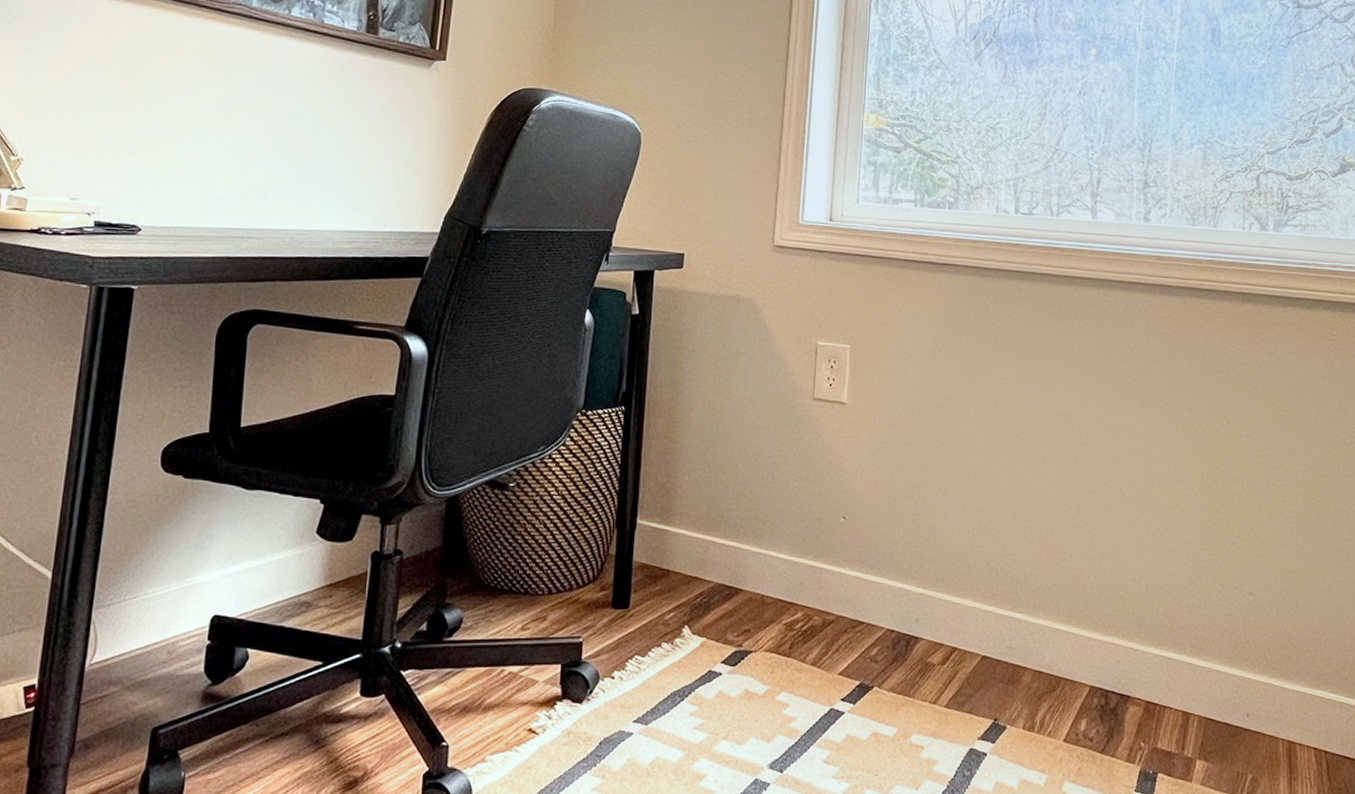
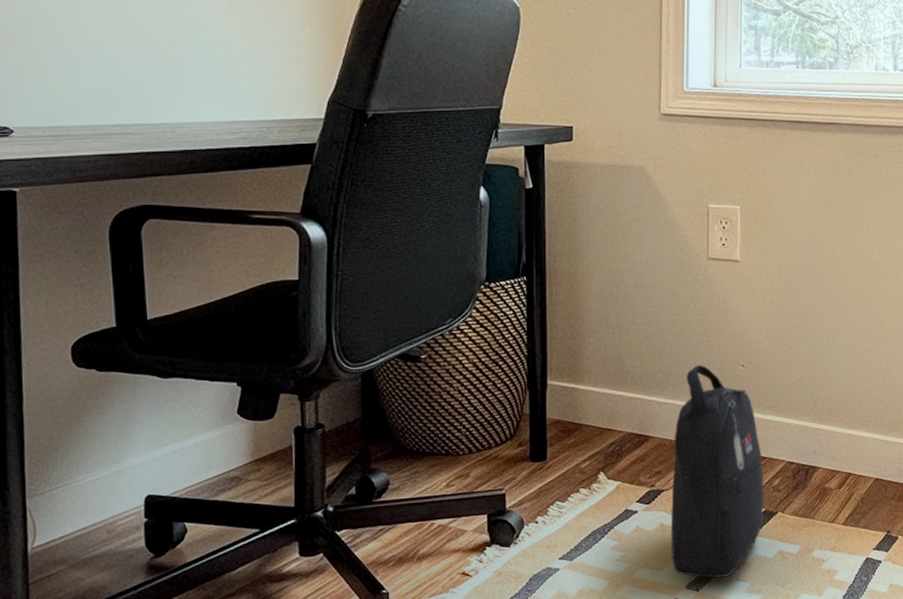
backpack: none [755,512,861,758] -> present [670,364,764,578]

